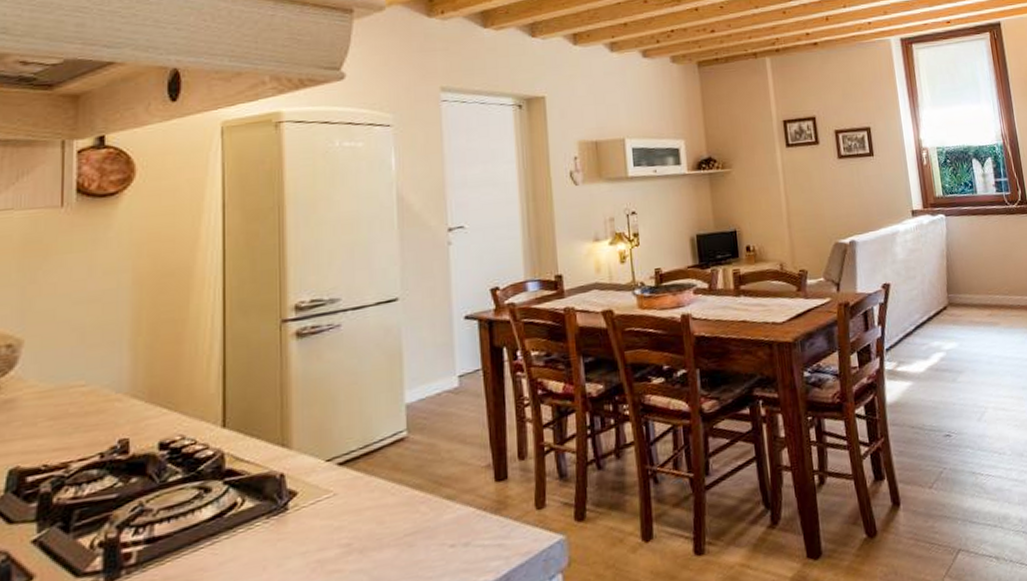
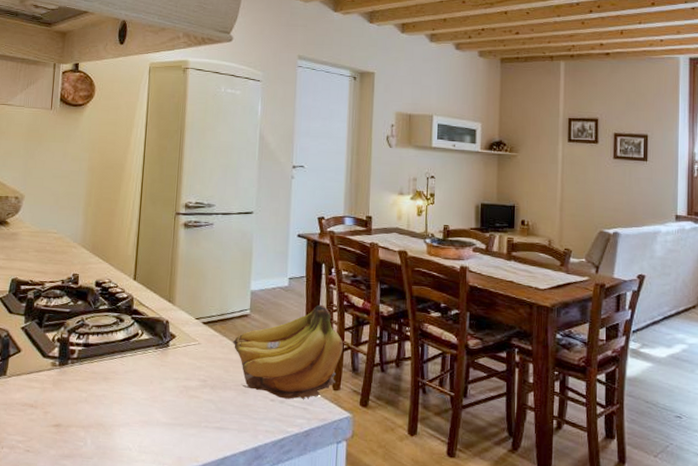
fruit: none [385,401,545,540] -> present [232,304,344,399]

